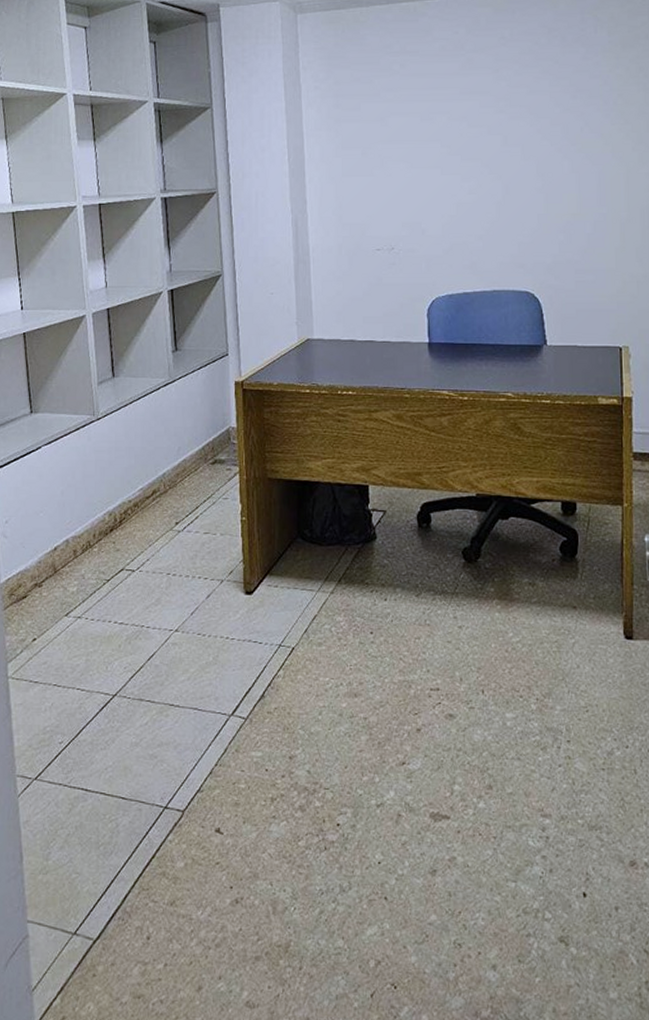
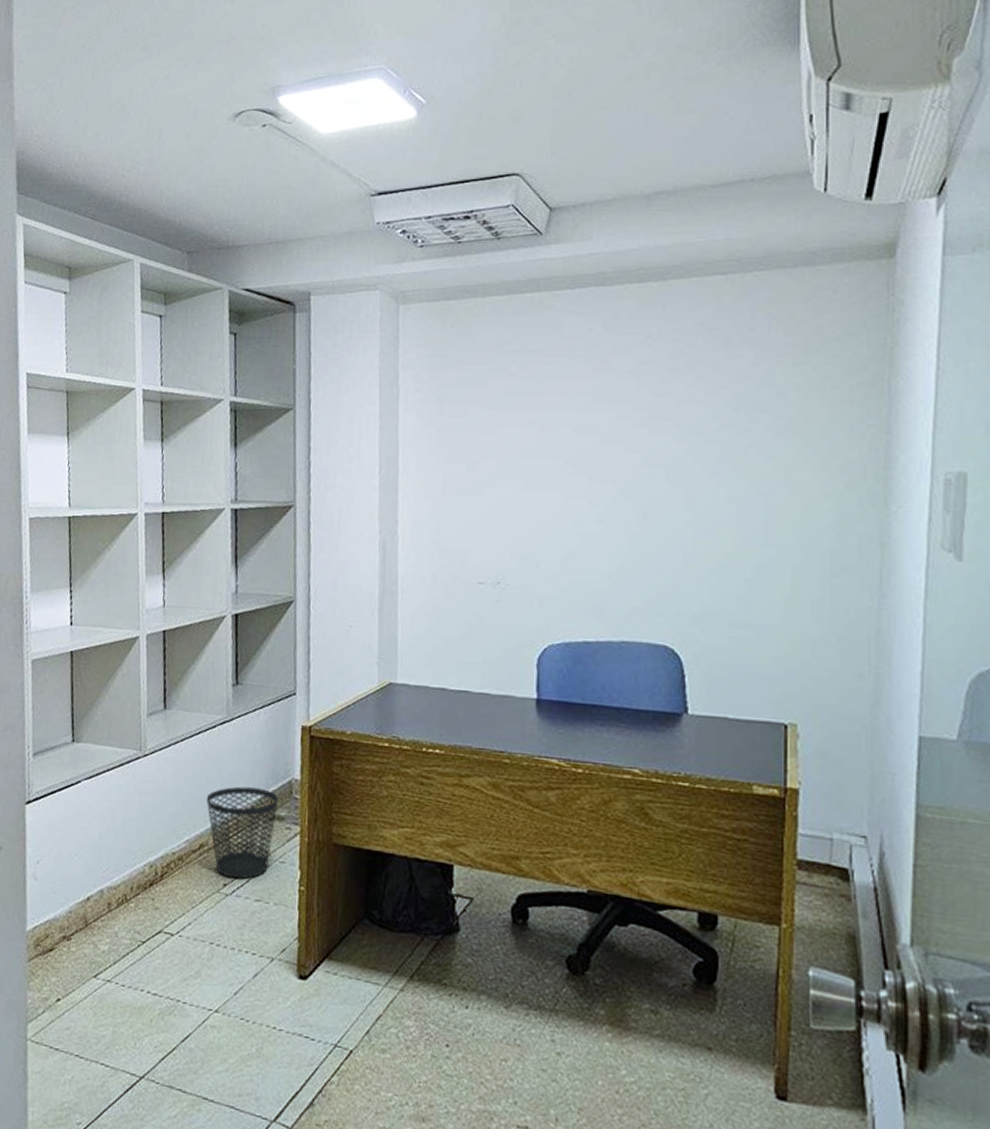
wastebasket: none [155,438,218,517] -> present [206,786,278,879]

